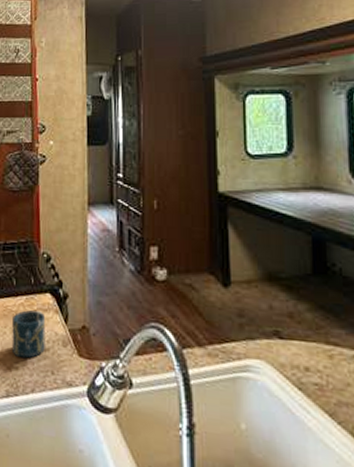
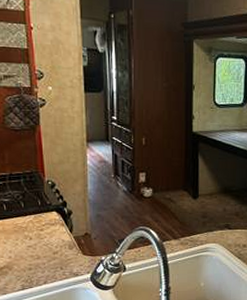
cup: present [11,310,46,359] -> none [23,226,54,261]

